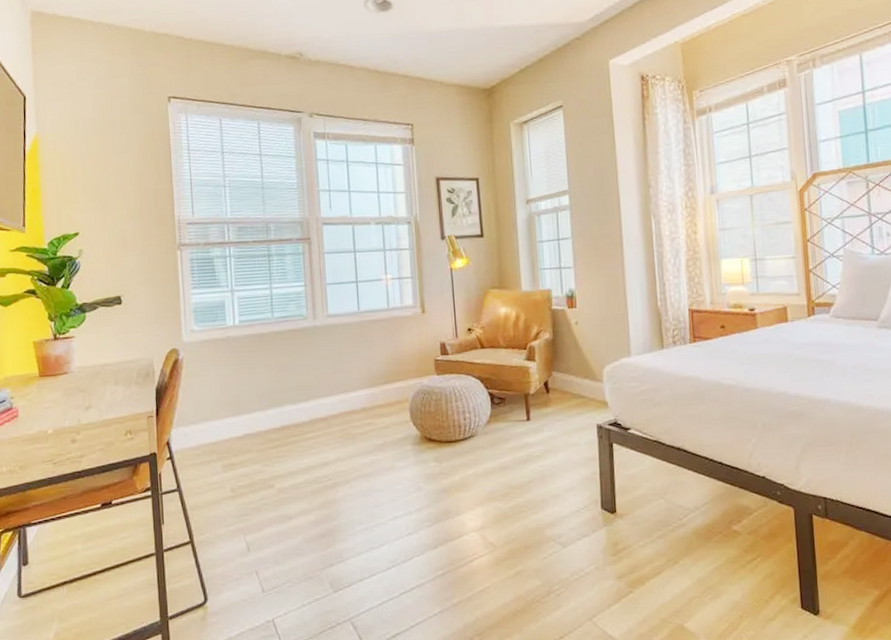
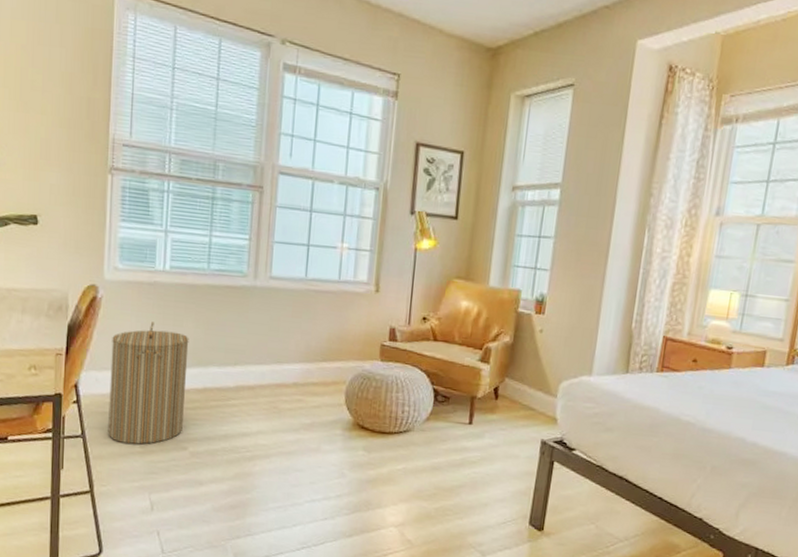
laundry hamper: none [195,373,267,491] -> present [108,321,189,445]

